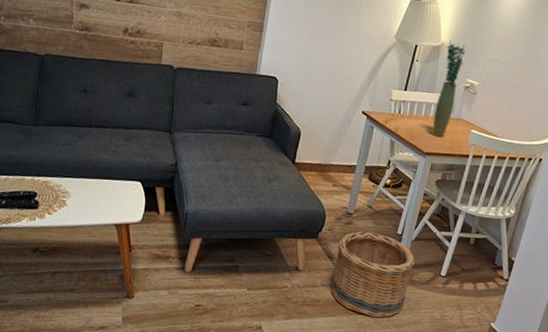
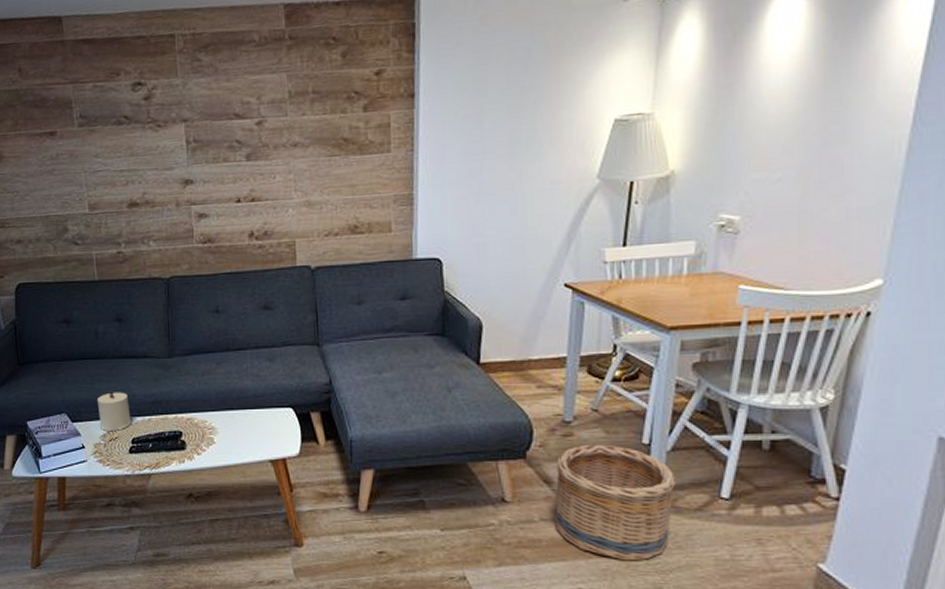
vase: present [432,40,466,138] -> none [674,164,712,304]

